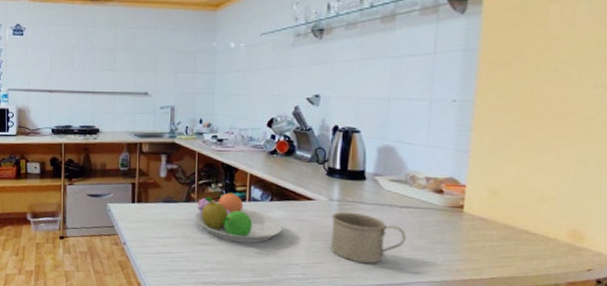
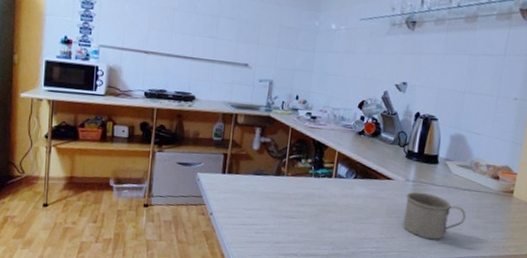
fruit bowl: present [194,192,284,244] -> none [282,168,364,218]

